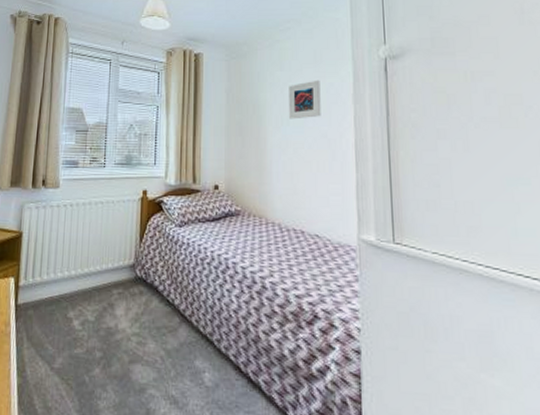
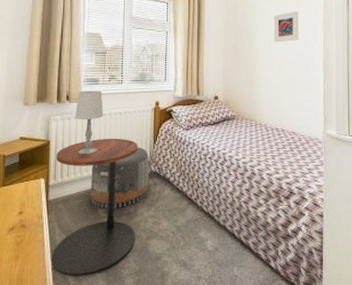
side table: none [17,232,122,404] -> present [51,138,138,276]
table lamp: none [51,174,83,251] -> present [75,90,103,154]
pouf: none [64,245,135,321] -> present [91,147,150,209]

